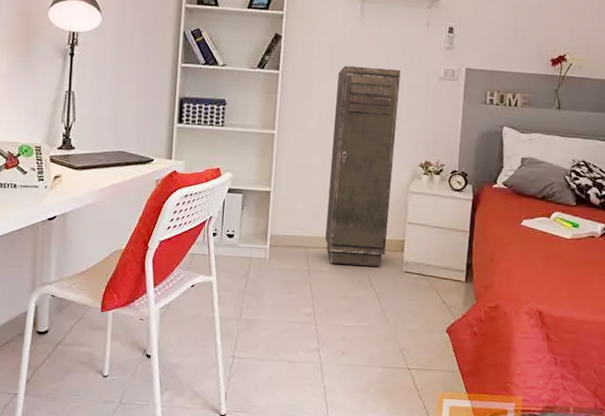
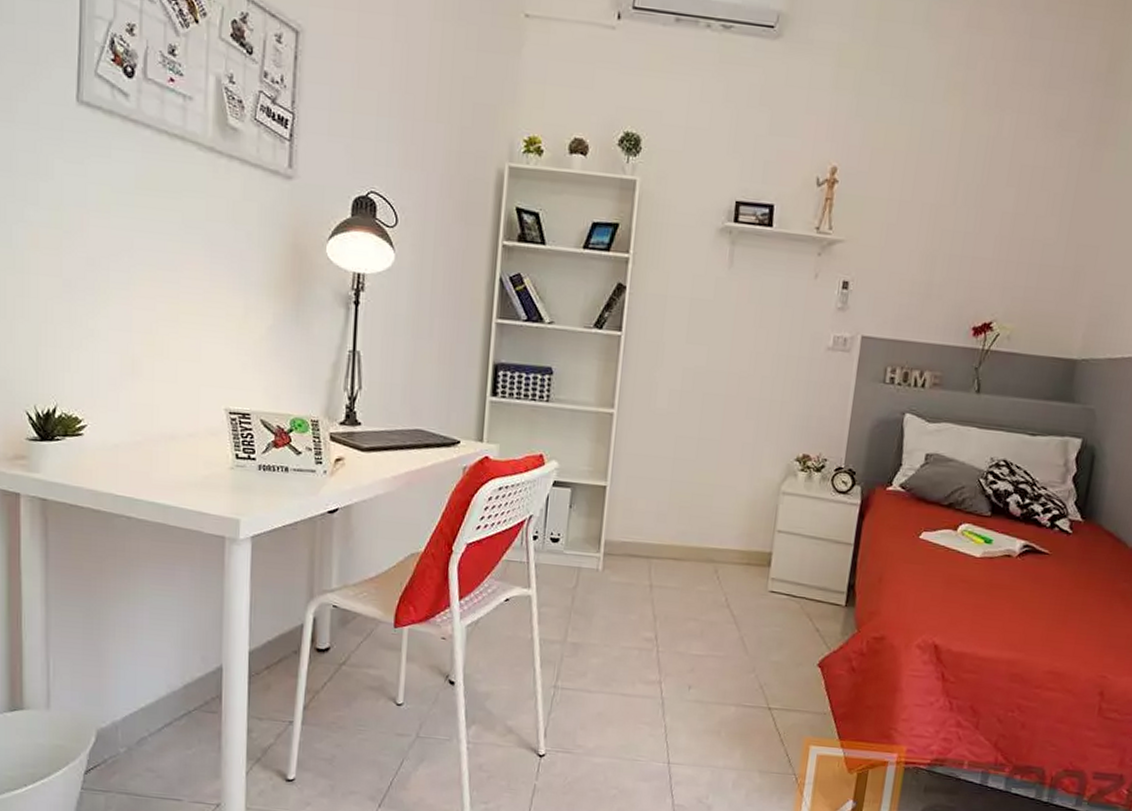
storage cabinet: present [325,65,401,267] -> none [673,327,778,584]

